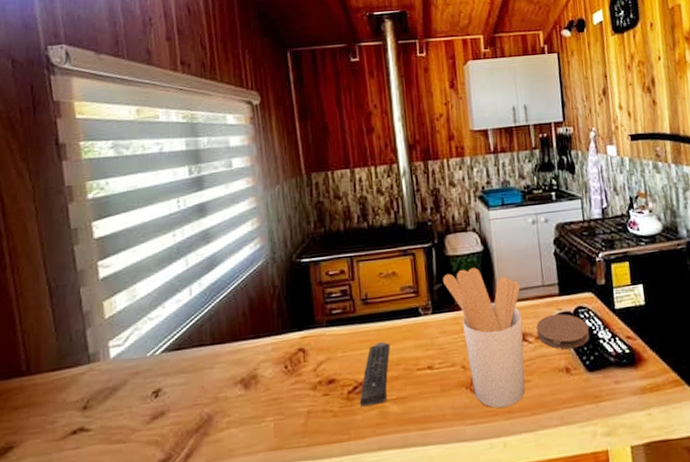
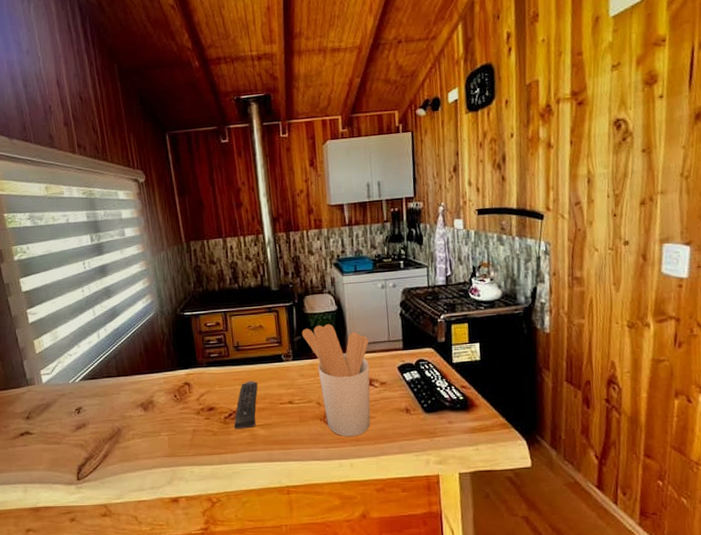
coaster: present [536,313,590,350] -> none [381,364,429,394]

